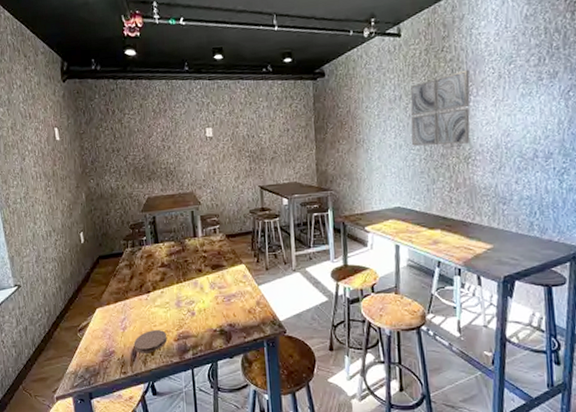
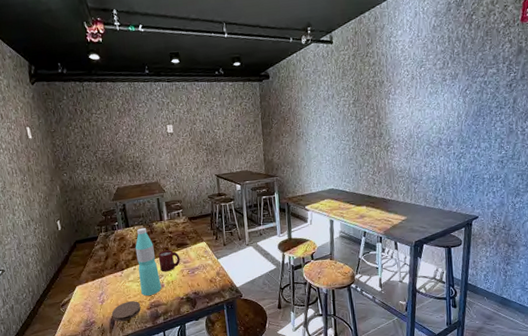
water bottle: none [164,244,192,325] -> present [135,227,162,296]
cup: none [189,272,215,298] -> present [158,250,181,272]
wall art: present [410,69,470,146] -> none [341,72,389,138]

